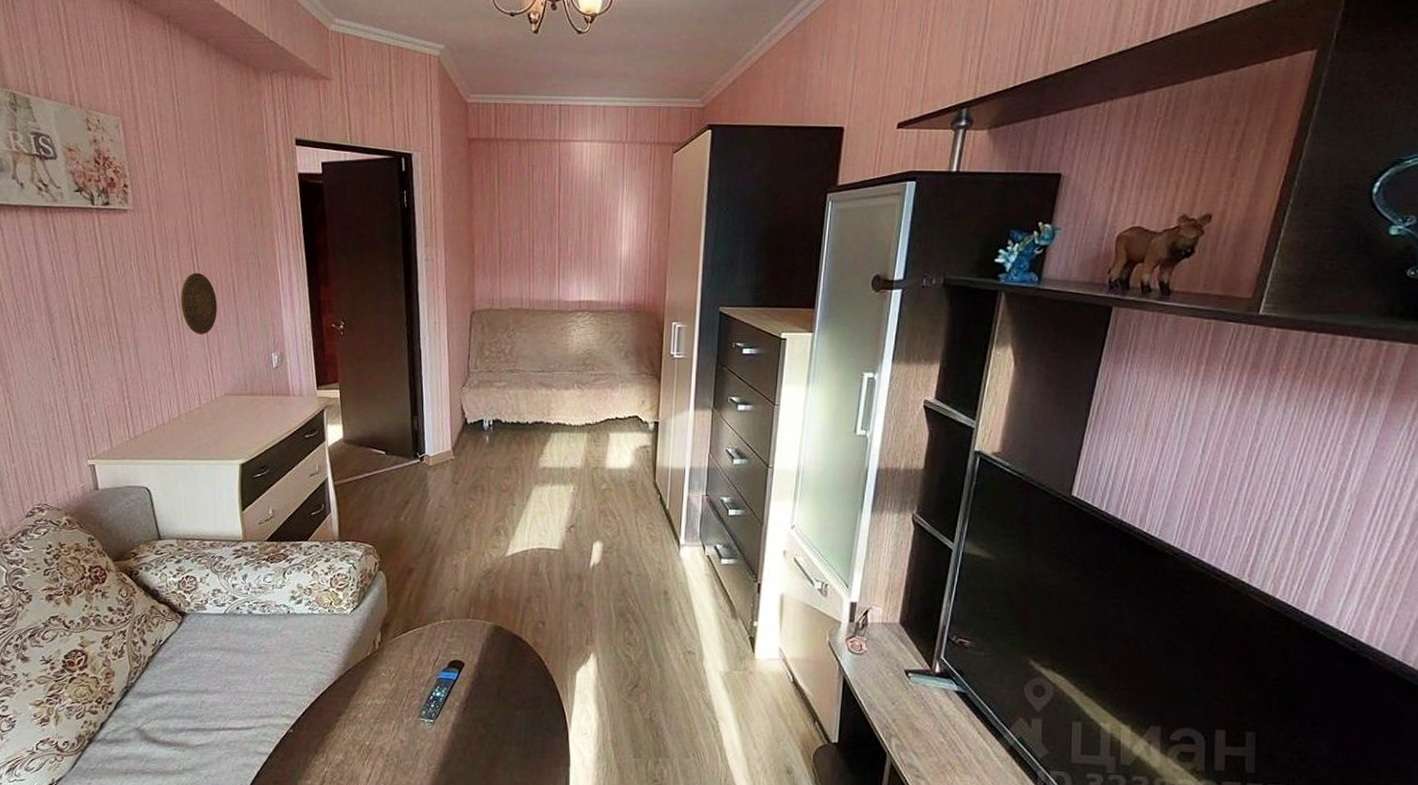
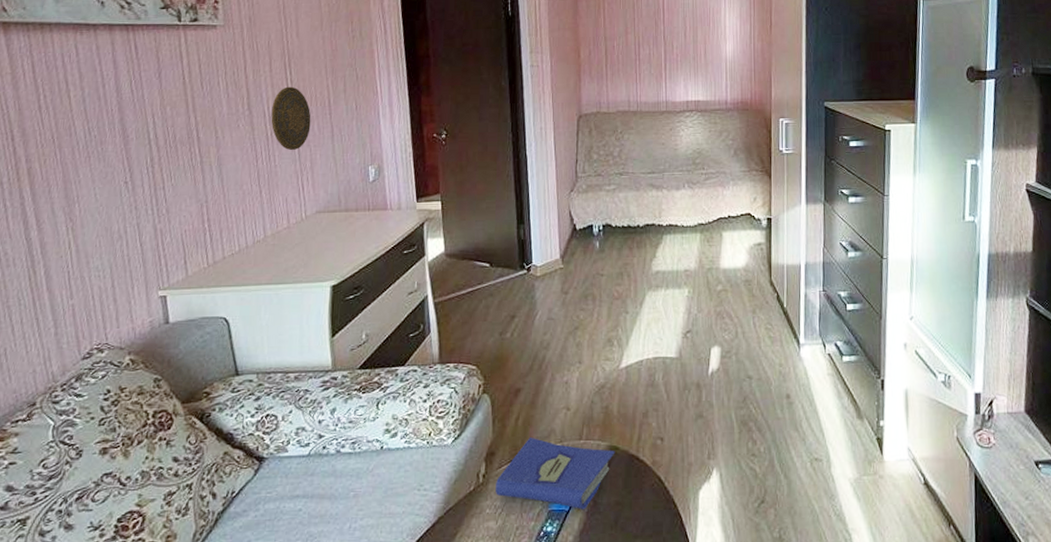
hardcover book: none [390,612,500,680] -> present [496,436,615,509]

